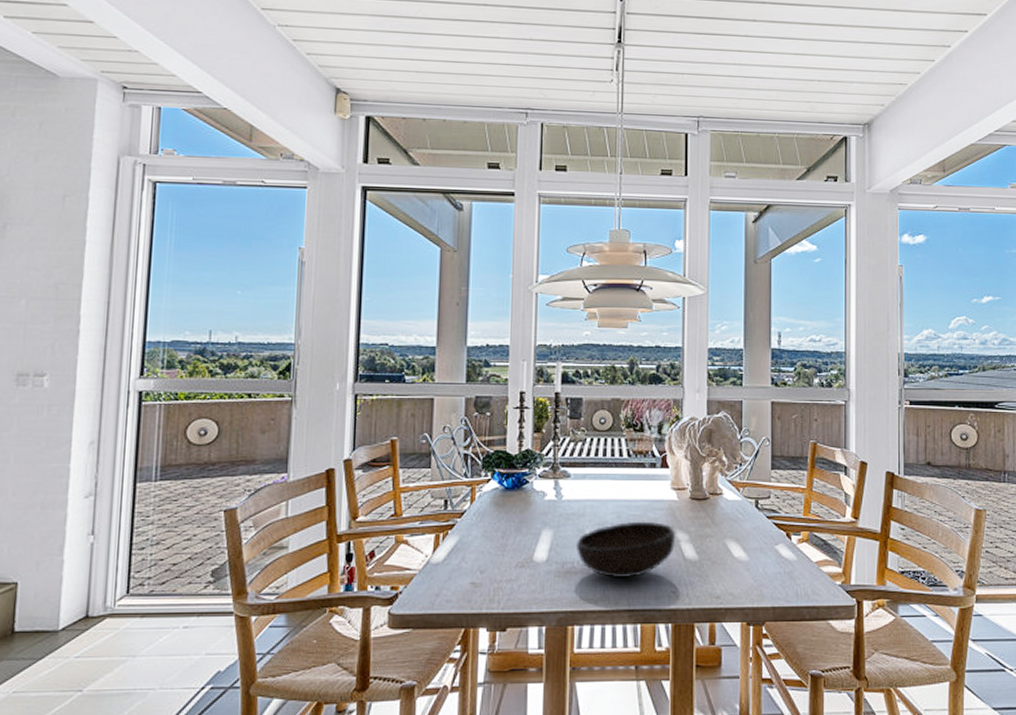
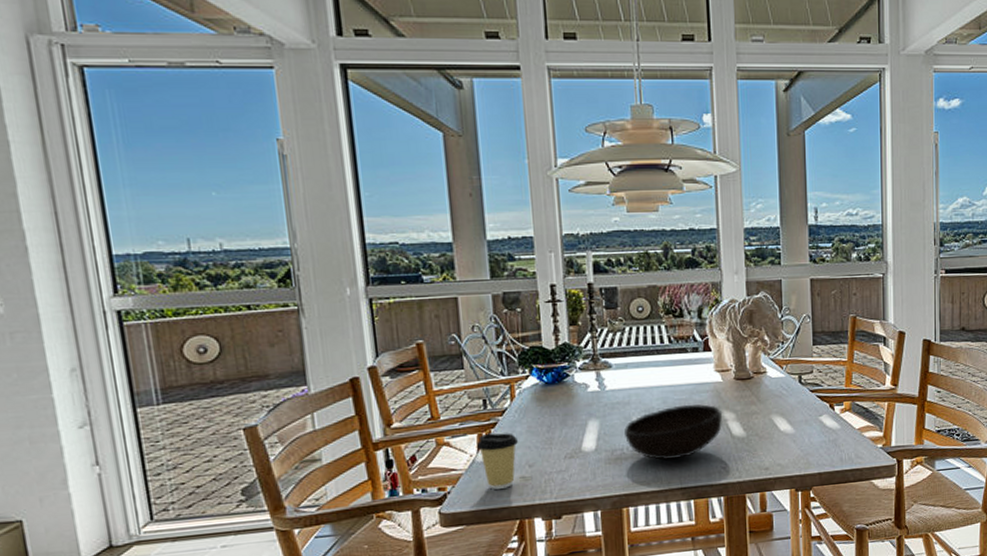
coffee cup: none [432,534,472,593] -> present [476,433,518,490]

